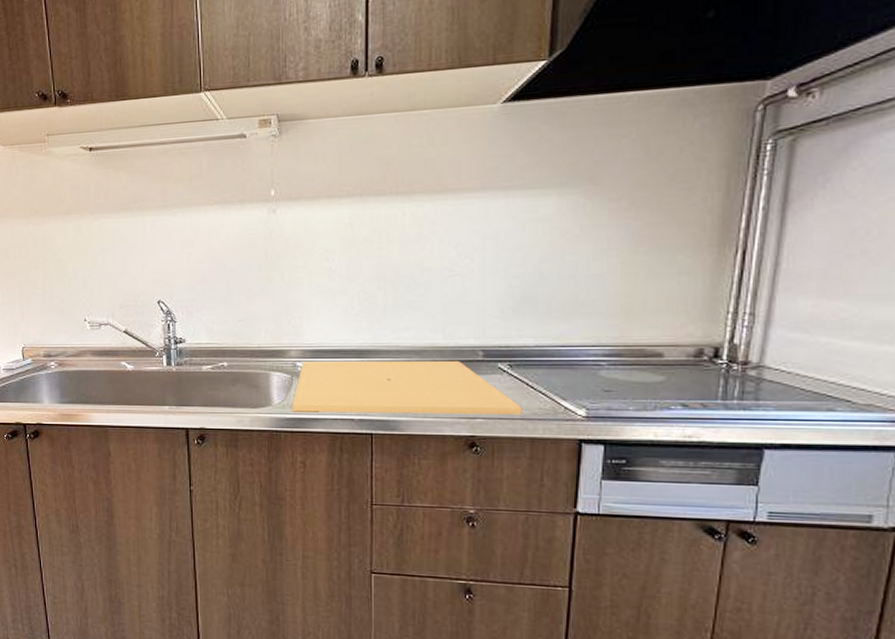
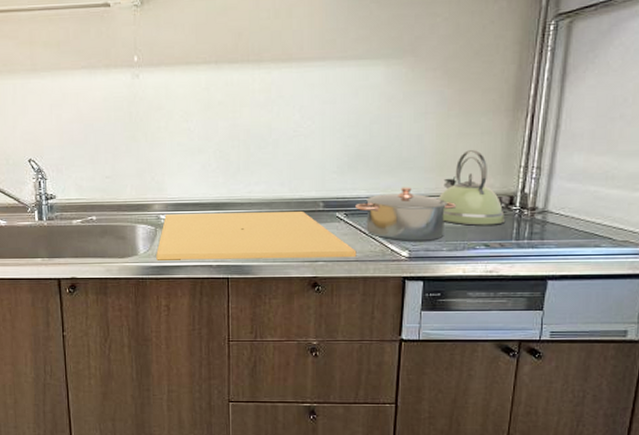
cooking pot: none [521,335,647,400] -> present [356,187,457,243]
kettle: none [623,293,709,382] -> present [438,150,506,226]

